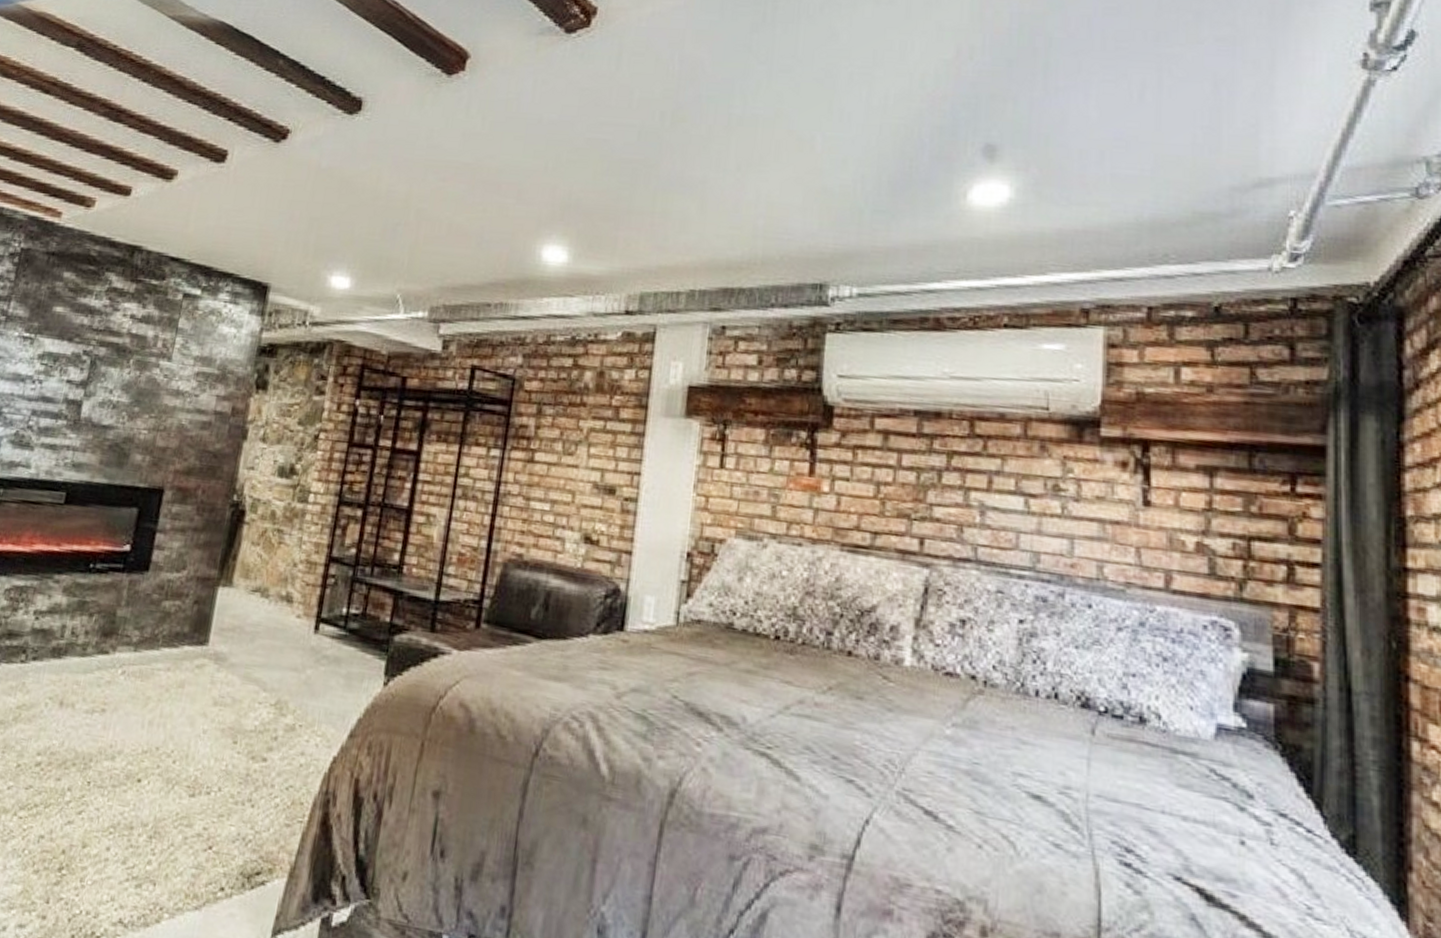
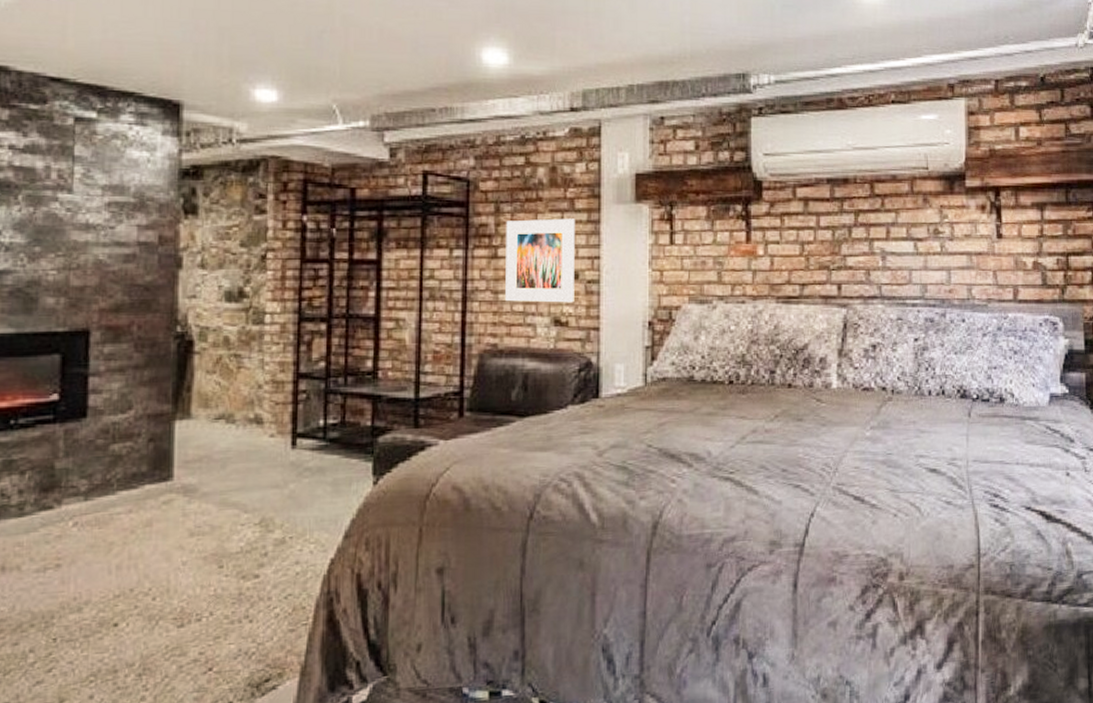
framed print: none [536,424,618,521] -> present [505,218,575,303]

